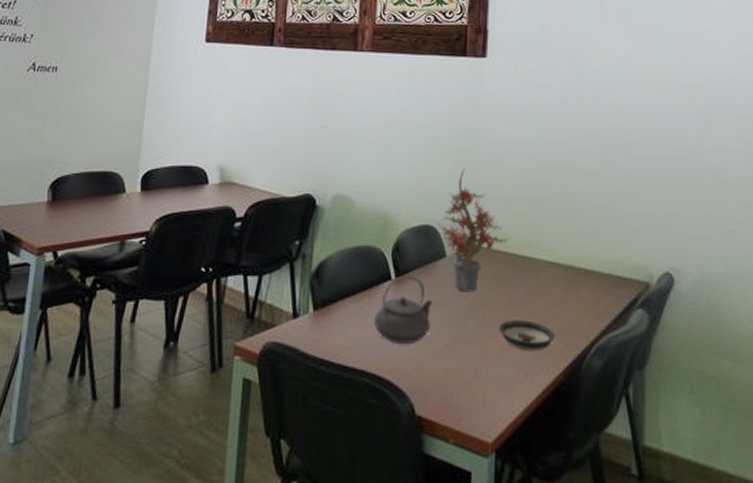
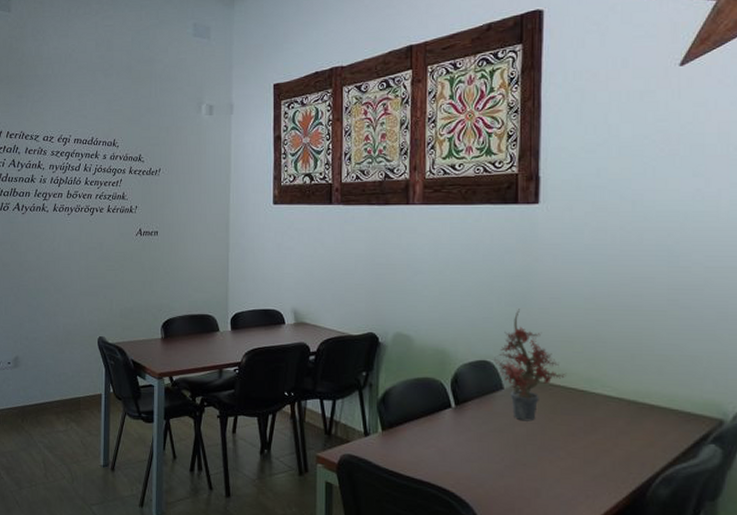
teapot: present [373,275,434,343] -> none [436,404,493,463]
saucer: present [499,320,556,352] -> none [559,447,618,477]

